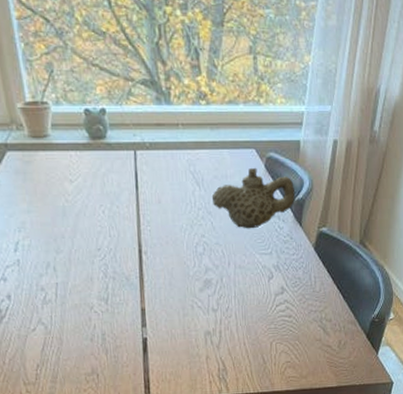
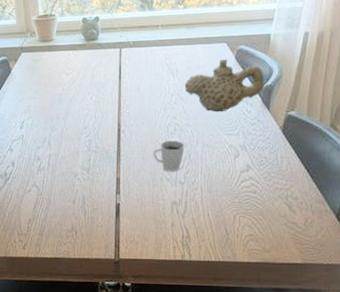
cup: none [181,260,216,298] -> present [153,138,184,171]

